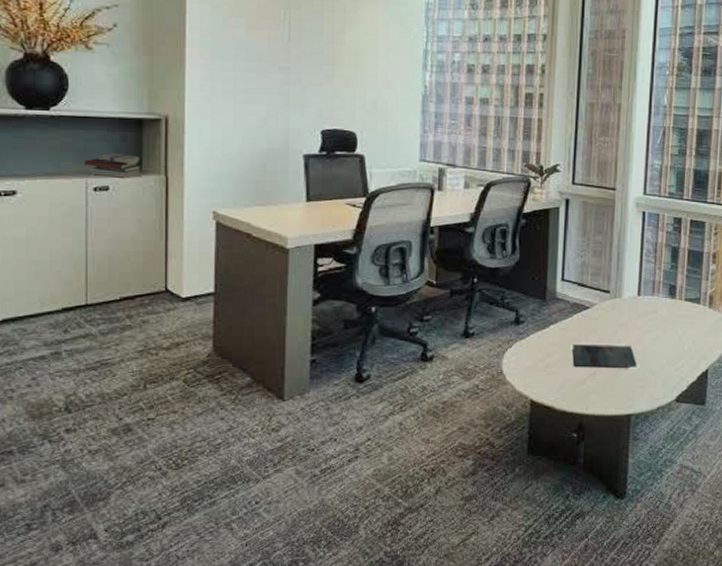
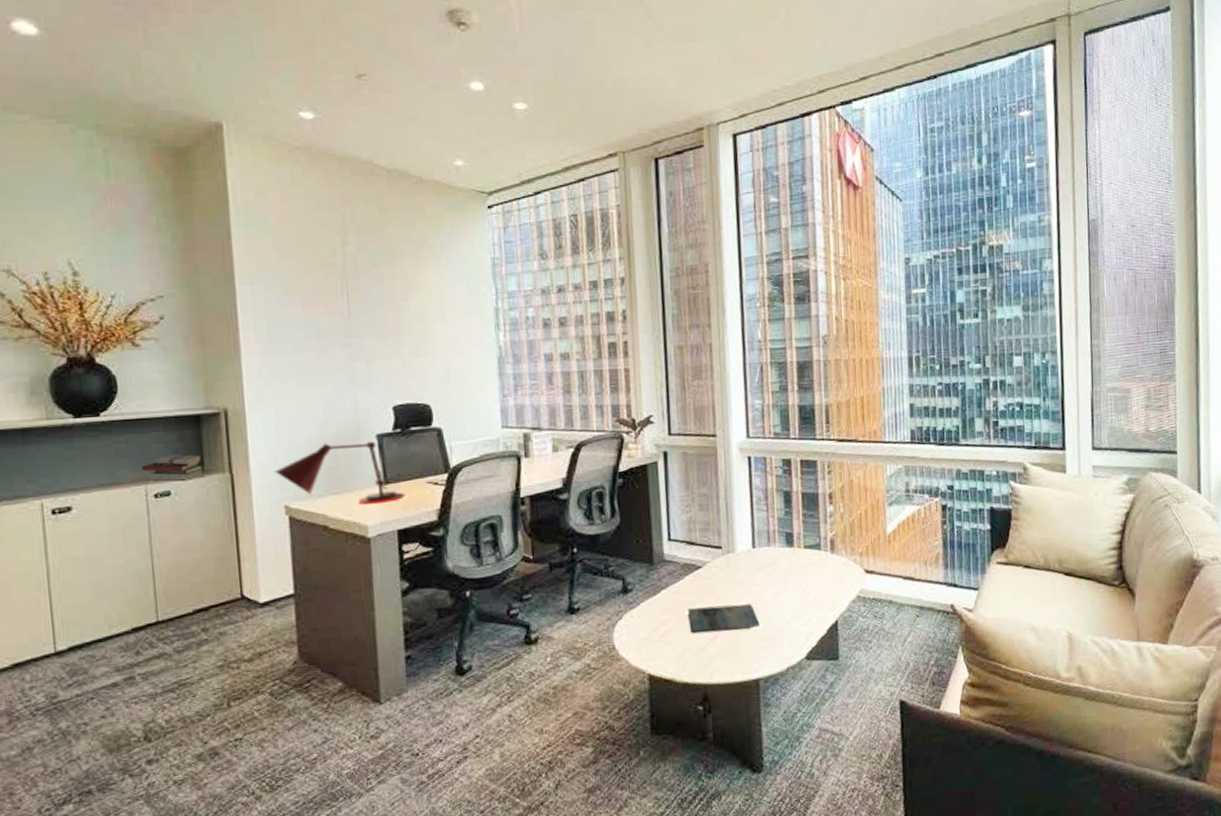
desk lamp: none [206,157,325,218] -> present [274,441,406,505]

